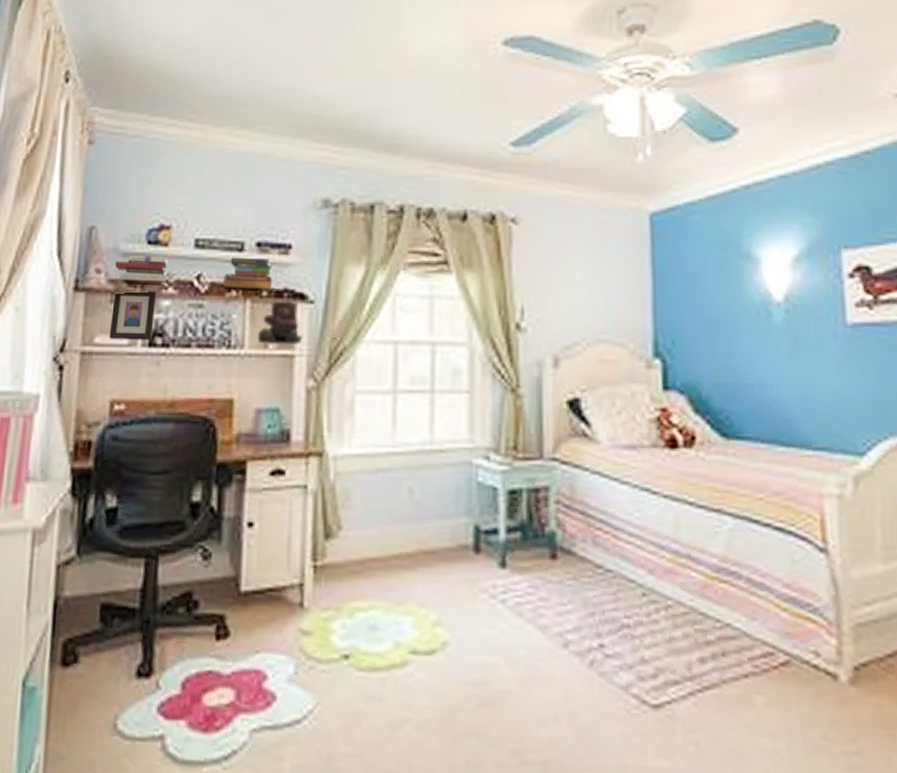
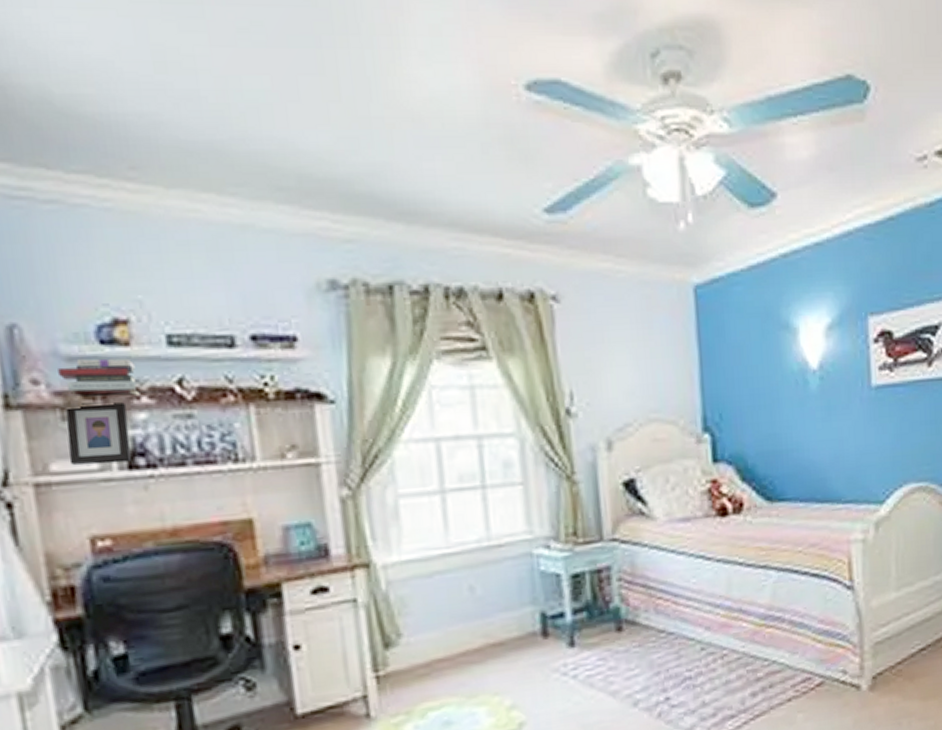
books: present [222,257,273,293] -> none [212,354,280,396]
teddy bear: present [257,294,303,346] -> none [270,395,328,455]

